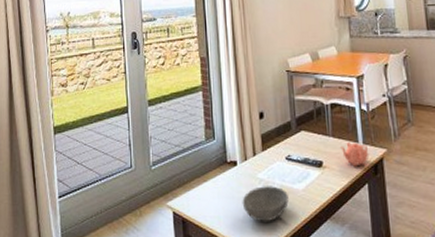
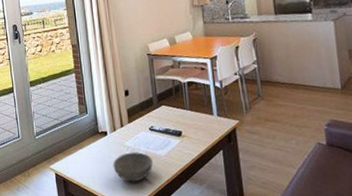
teapot: present [340,142,369,167] -> none [197,115,223,136]

